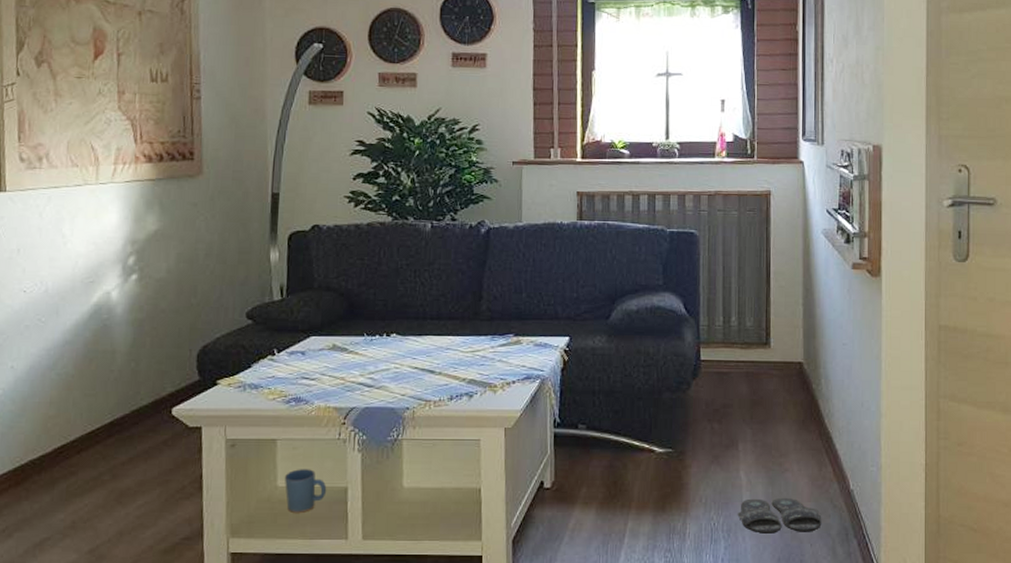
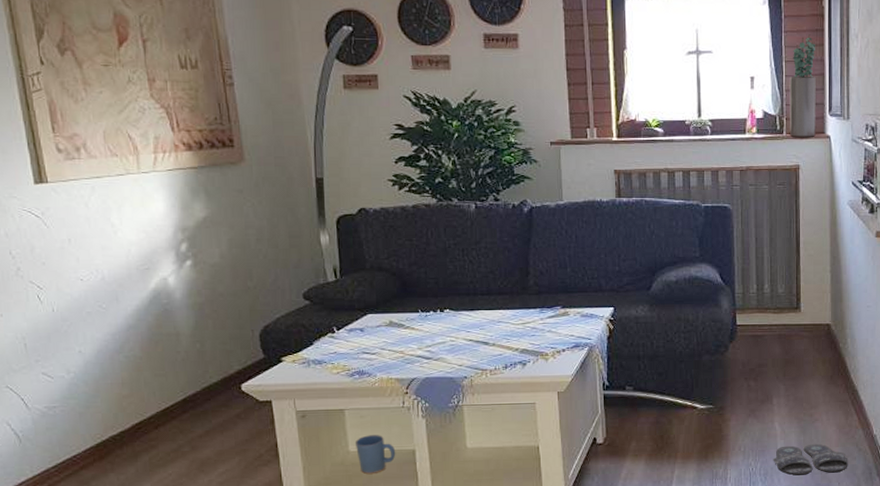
vase: none [761,58,790,163] -> present [789,34,816,138]

